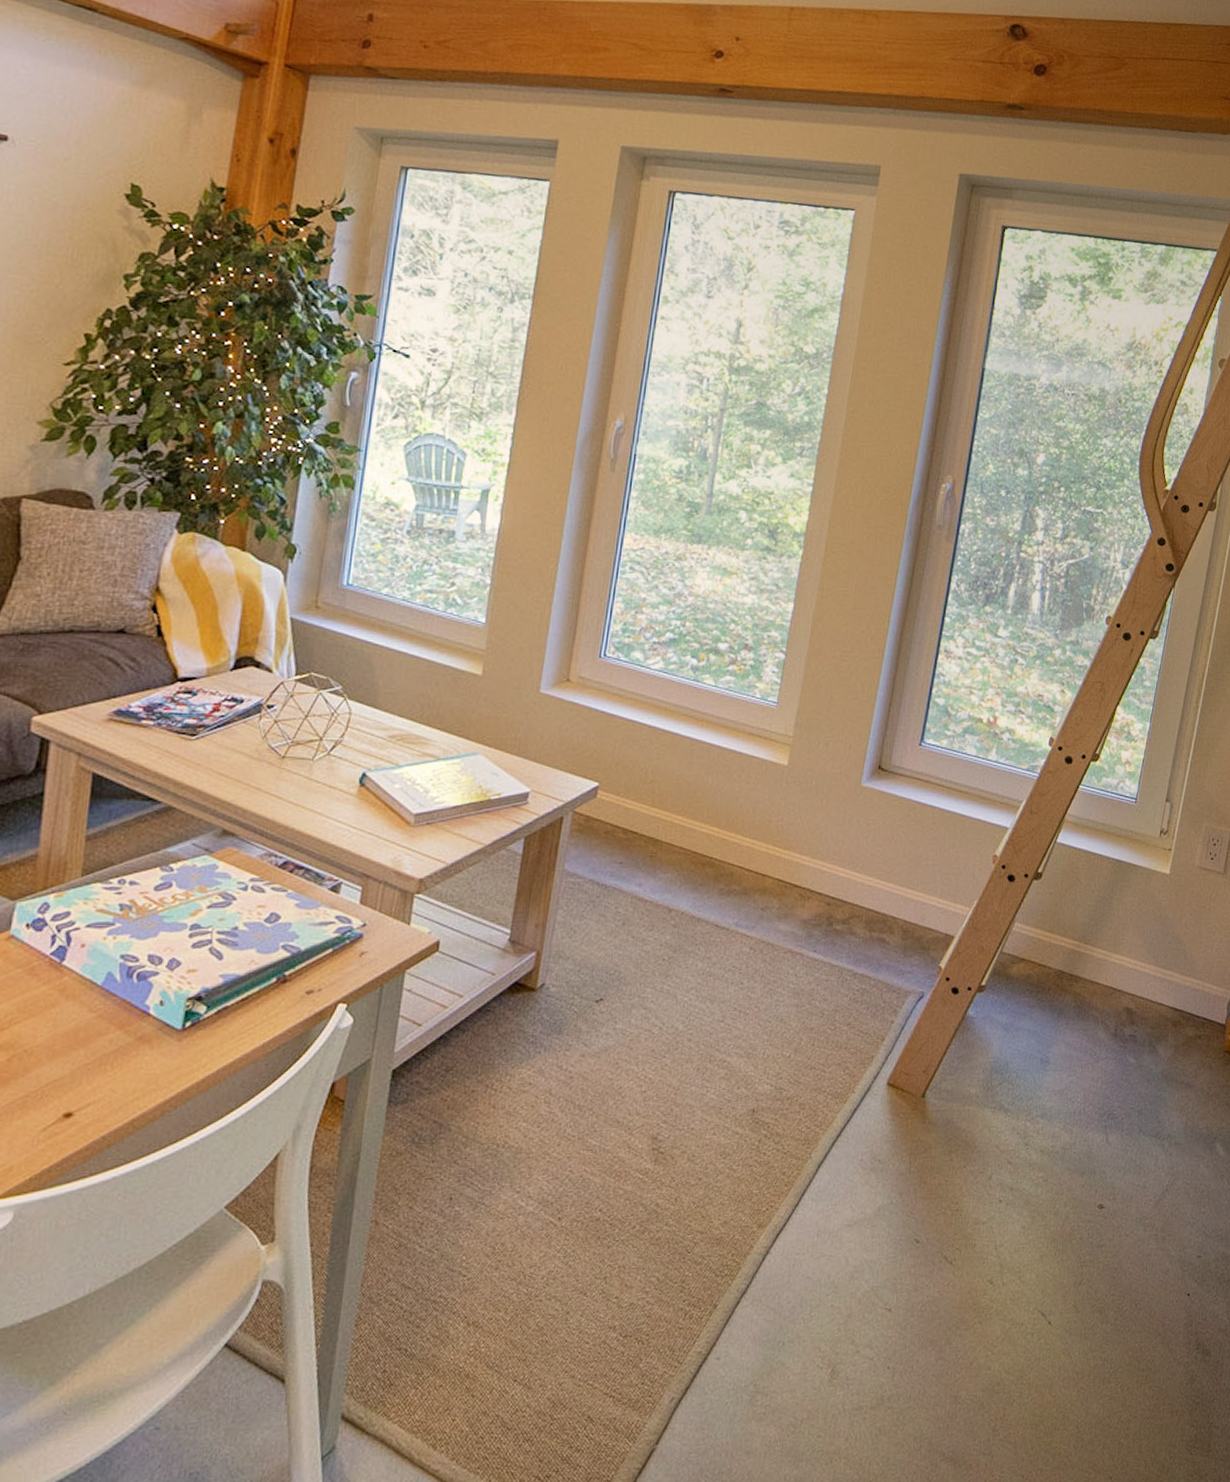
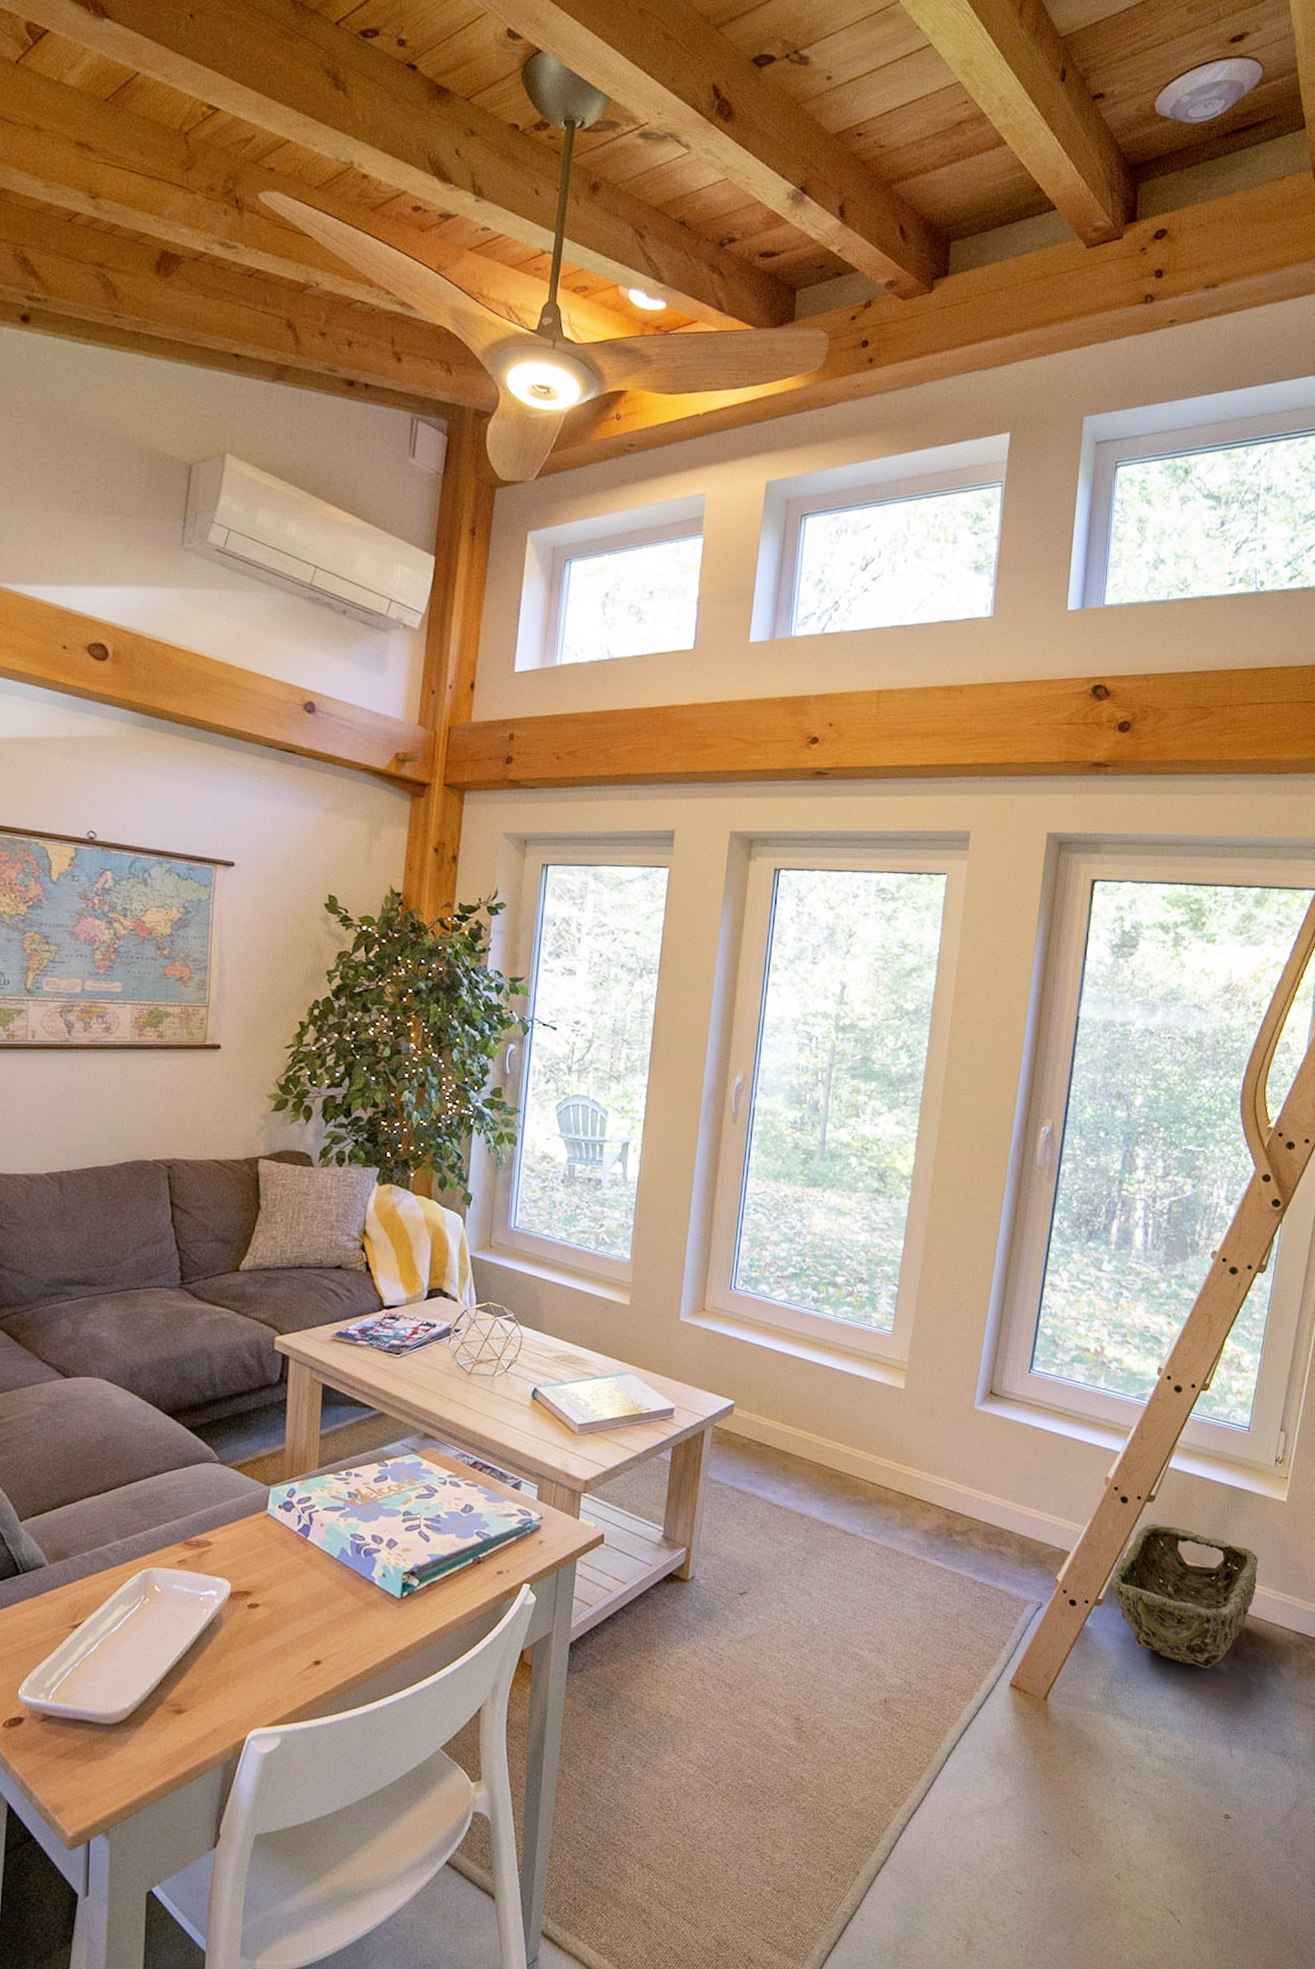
woven basket: none [994,902,1140,1052] -> present [1110,1523,1258,1668]

